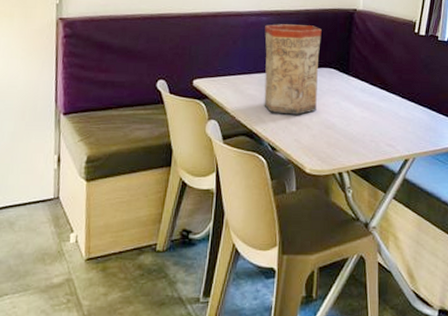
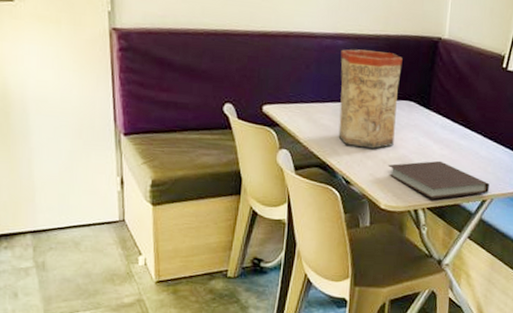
notebook: none [312,123,410,161] -> present [388,160,489,200]

